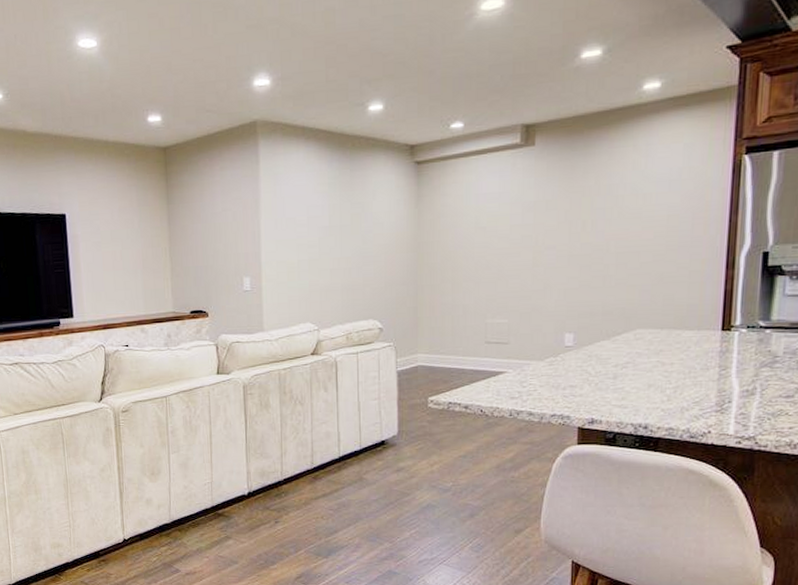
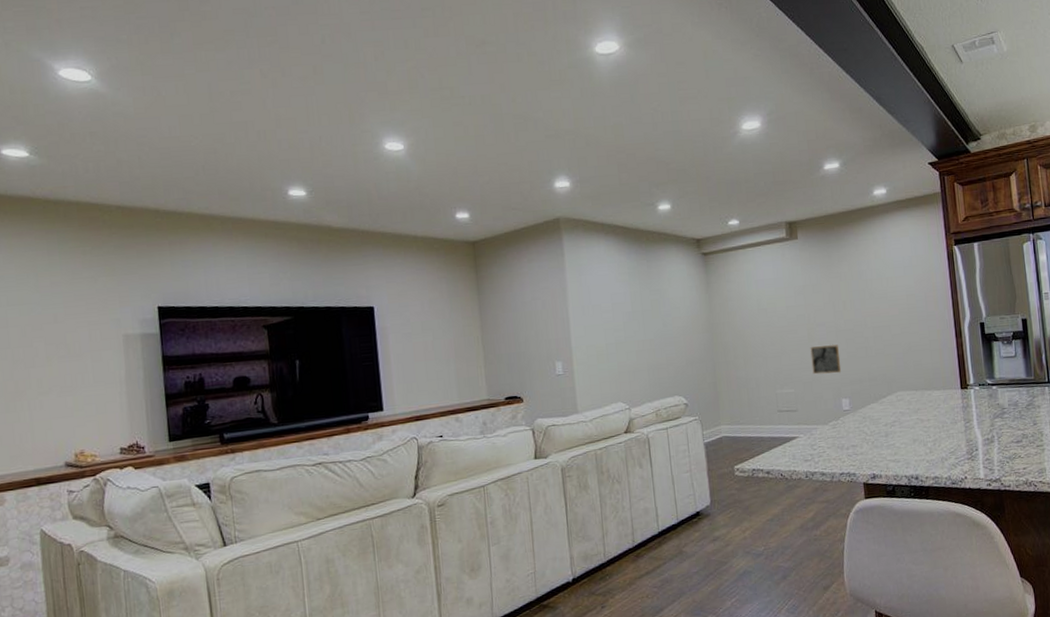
wall art: none [533,270,570,305] -> present [810,344,842,375]

